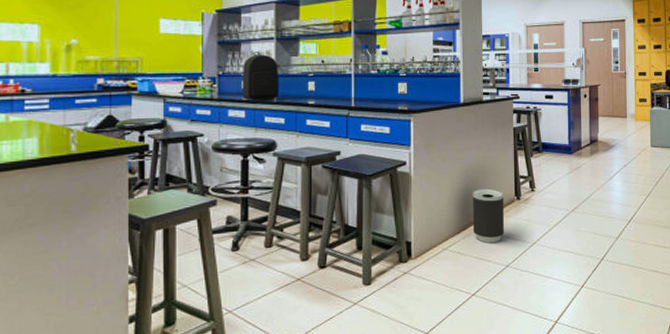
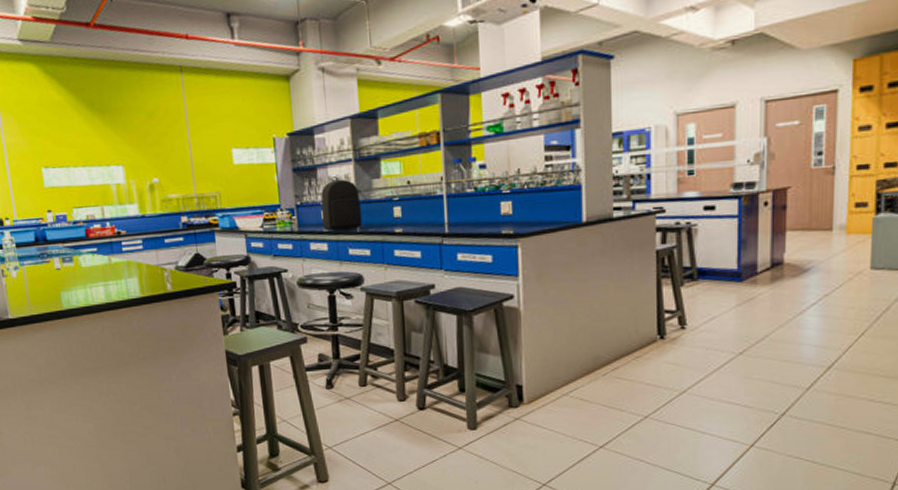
trash bin: present [472,188,505,244] -> none [599,326,643,390]

